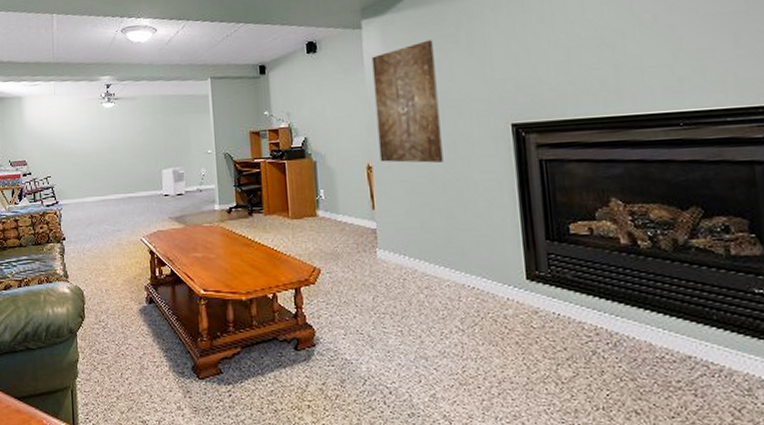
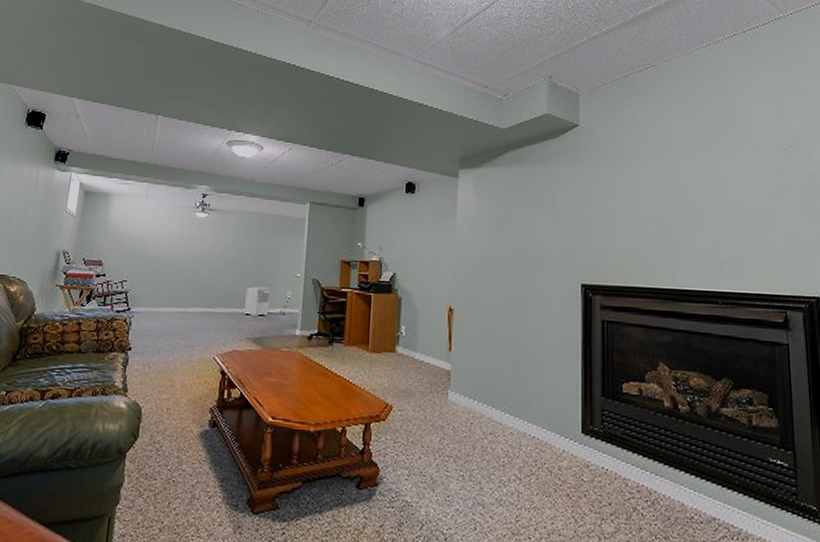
wall art: present [371,40,444,163] -> none [461,197,520,312]

